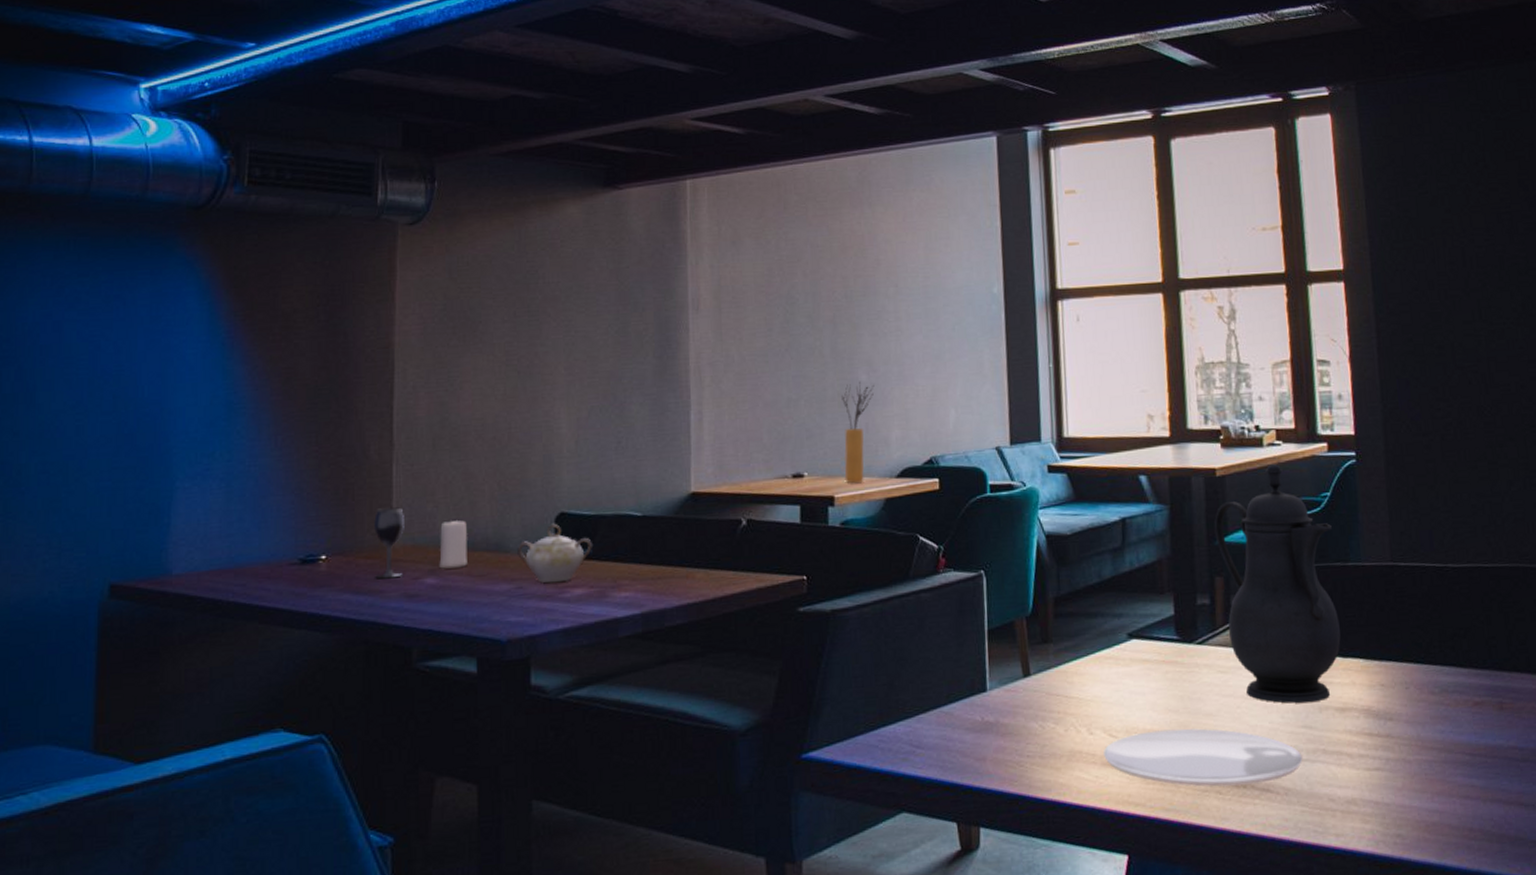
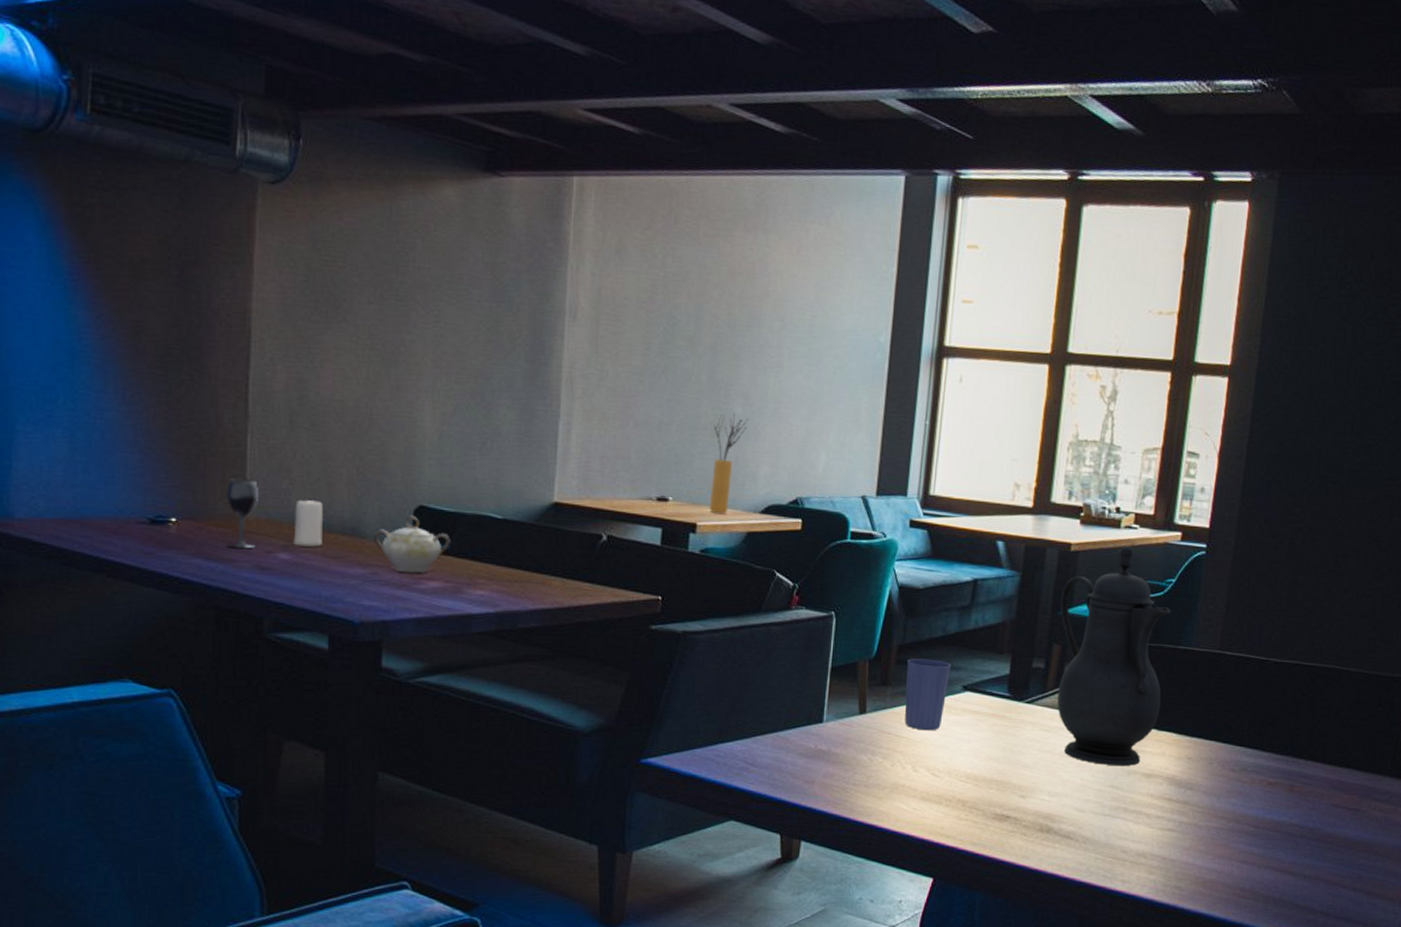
cup: none [1066,608,1112,688] -> present [904,658,951,731]
plate: present [1104,728,1303,787] -> none [924,775,1105,830]

